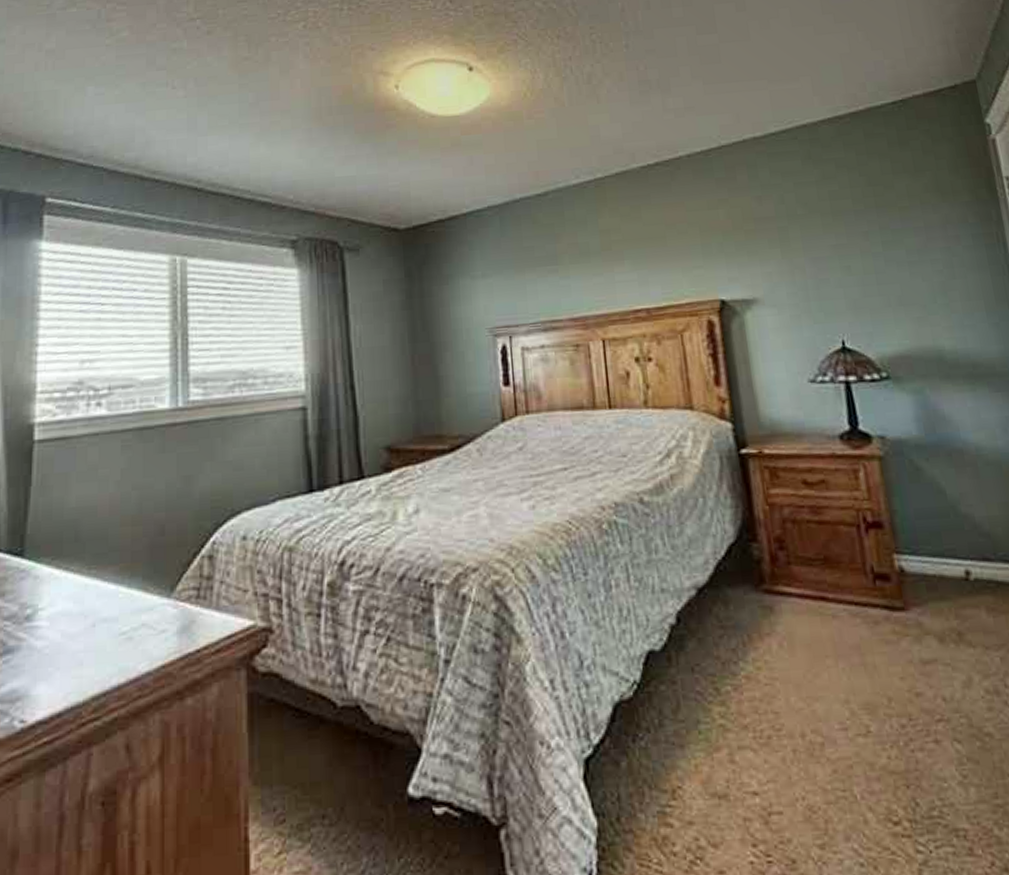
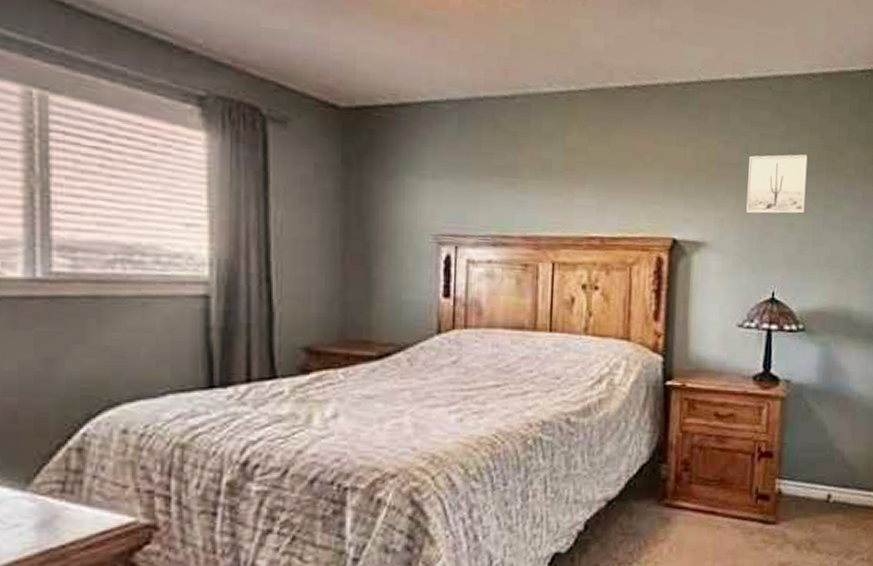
wall art: none [787,195,860,264] -> present [746,154,808,214]

